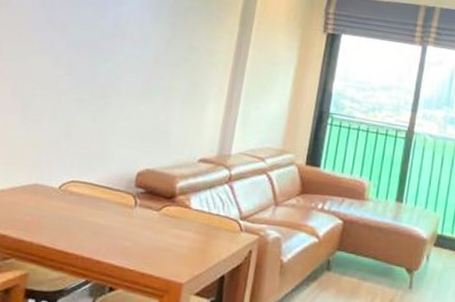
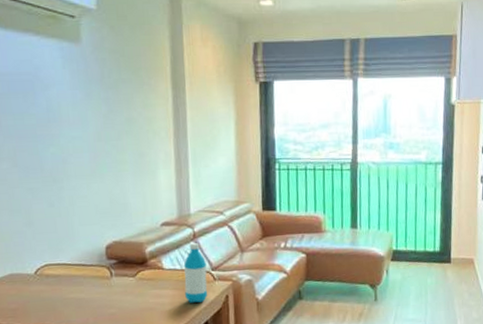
water bottle: none [206,186,236,253] -> present [184,243,208,303]

